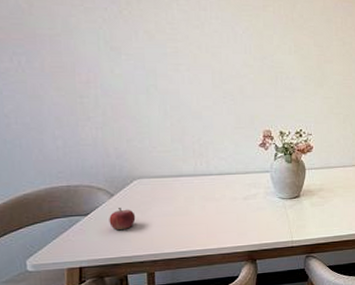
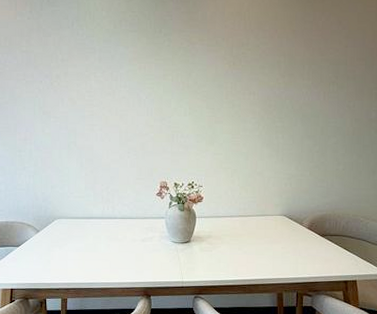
fruit: present [109,208,136,231] -> none [35,242,55,261]

